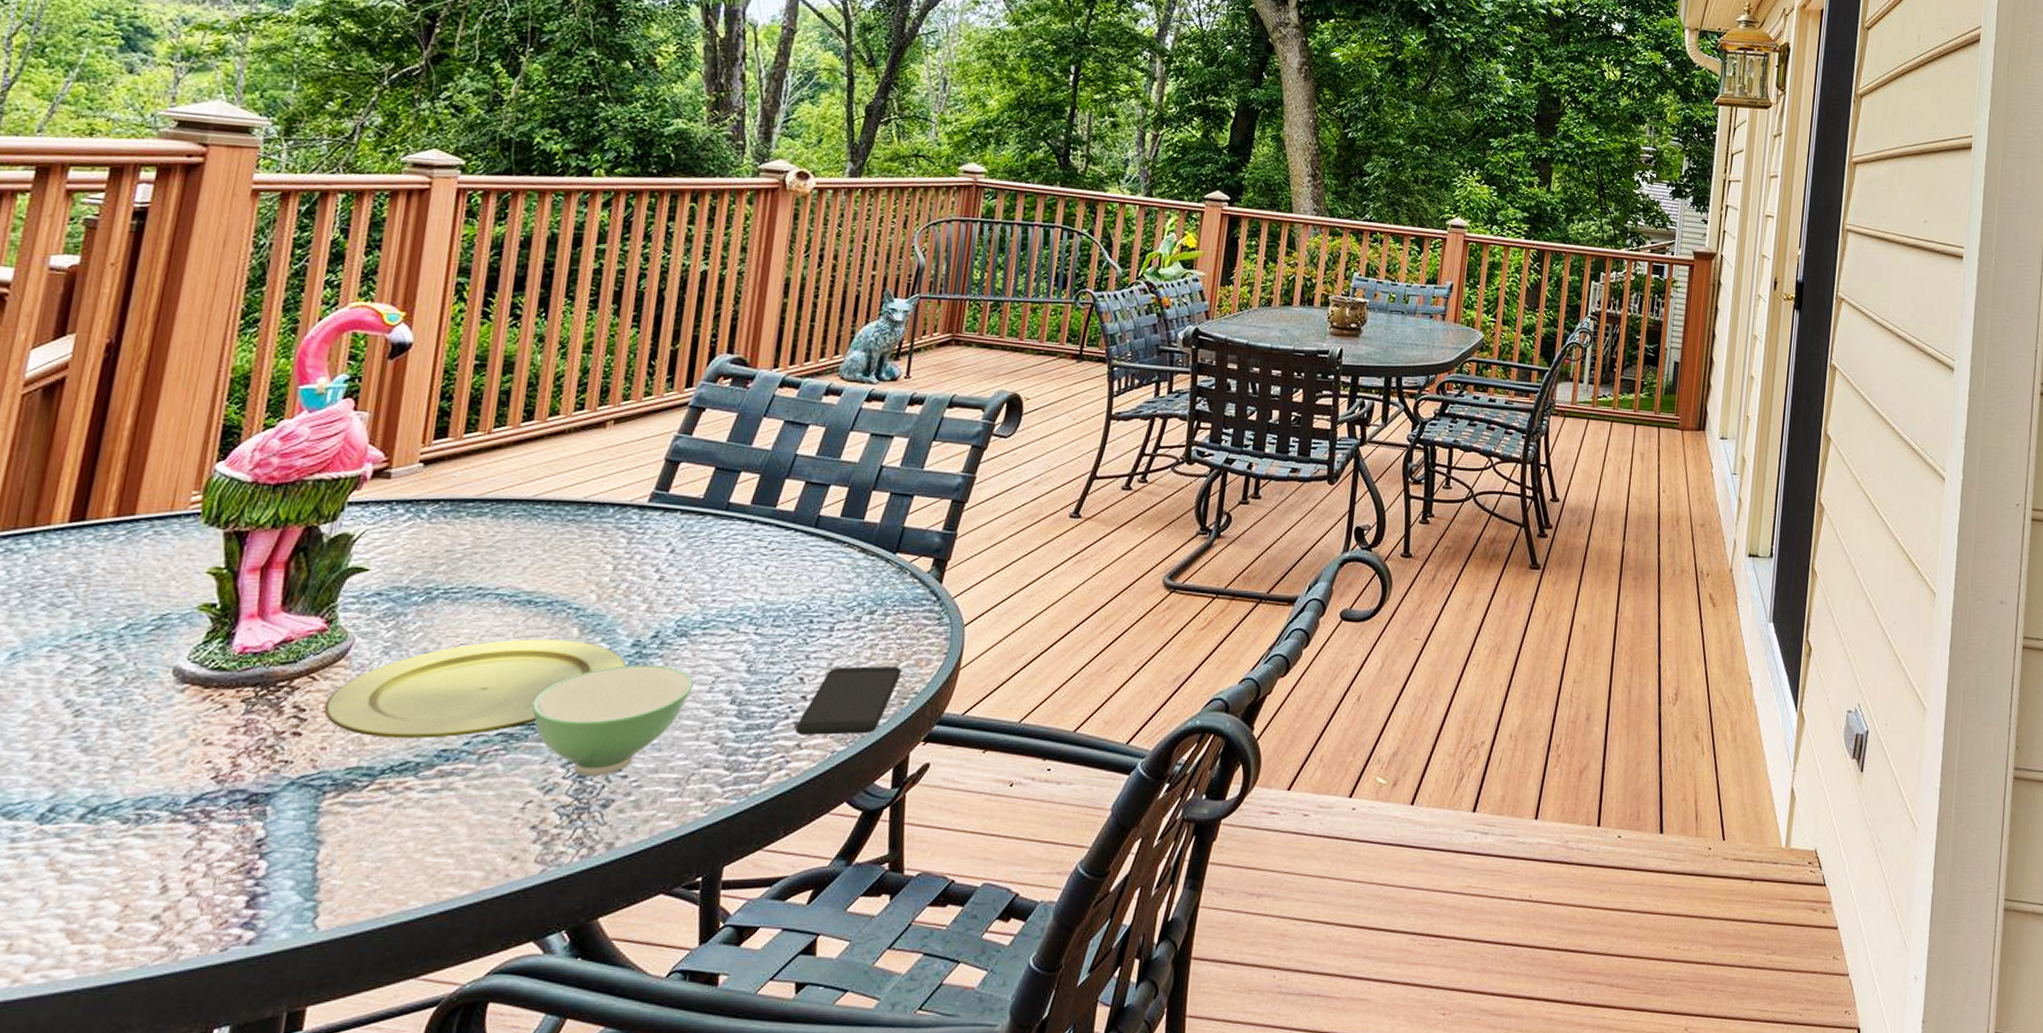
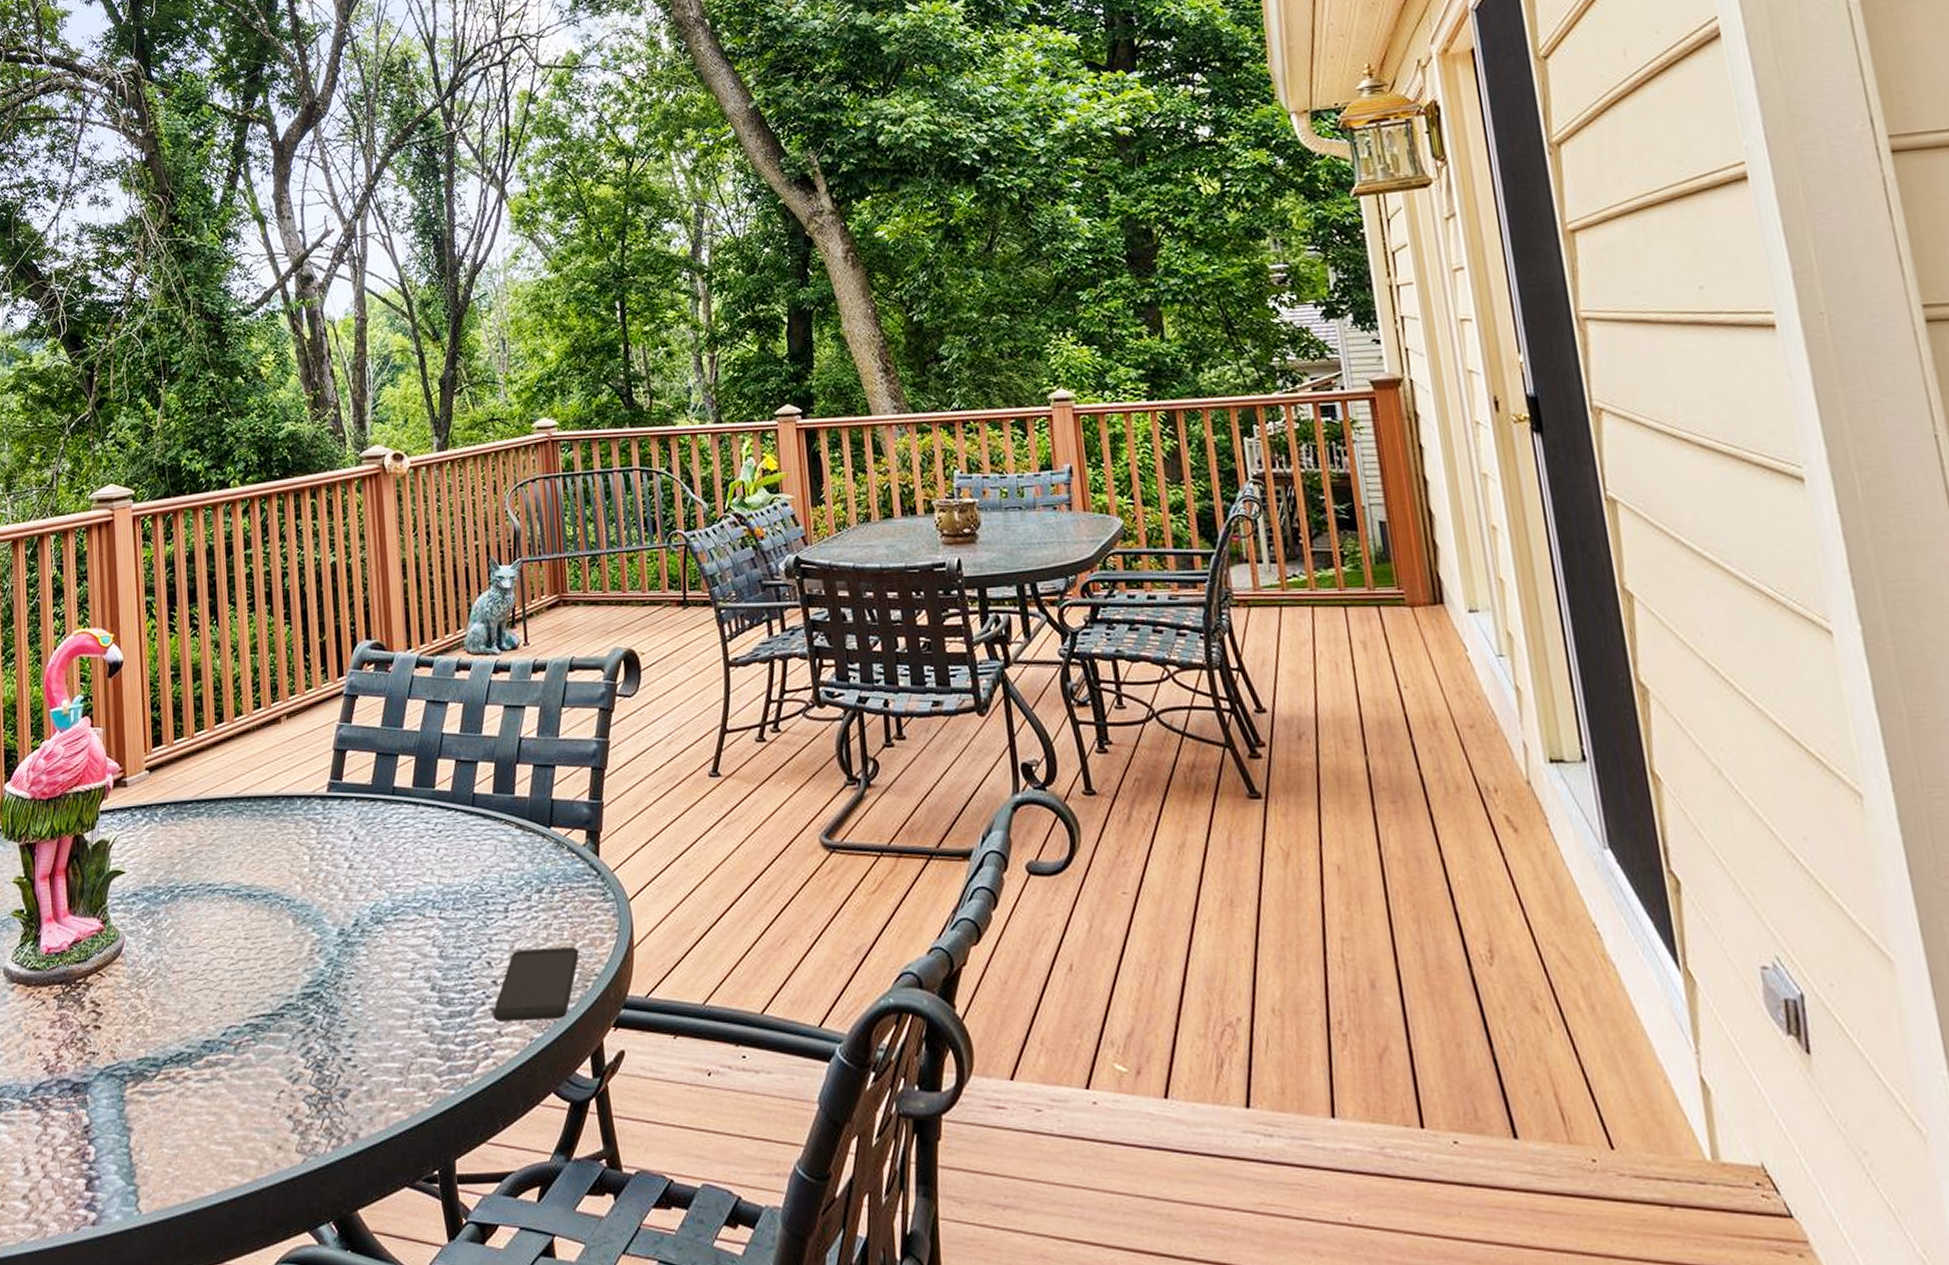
plate: present [323,639,627,738] -> none [113,931,337,1030]
bowl: present [531,664,693,776] -> none [268,953,396,1065]

